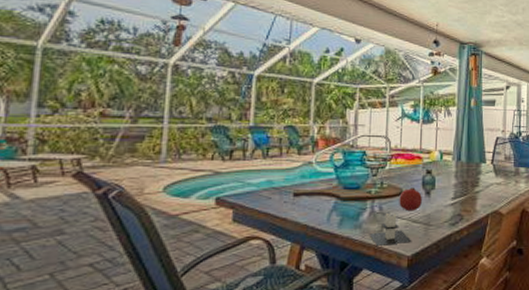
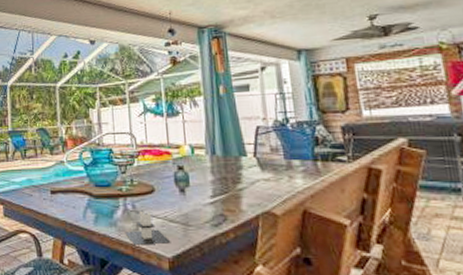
fruit: present [399,187,422,212] -> none [151,184,177,210]

